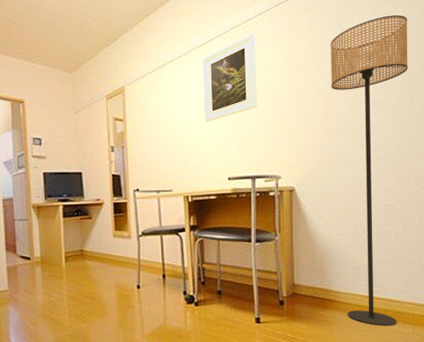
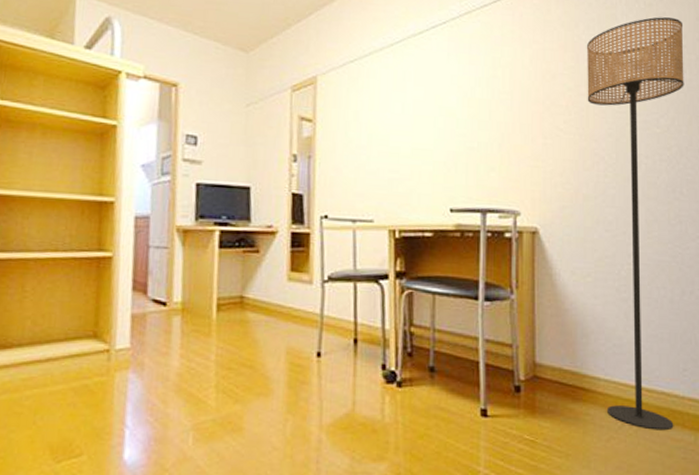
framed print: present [202,33,257,122] -> none [421,23,493,132]

